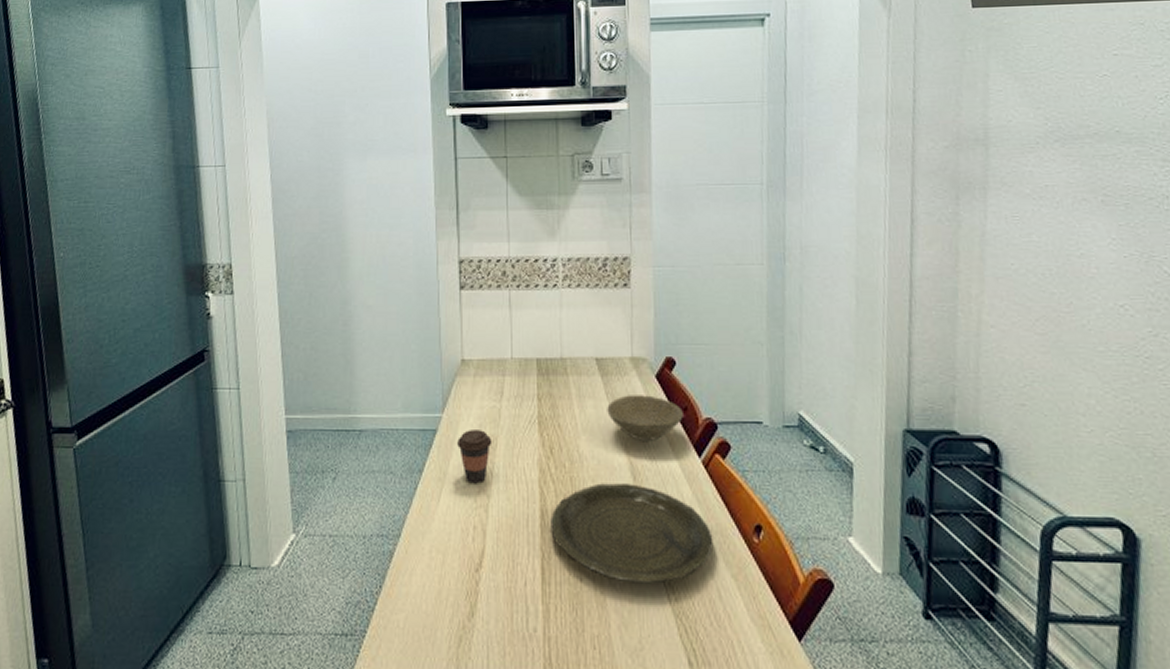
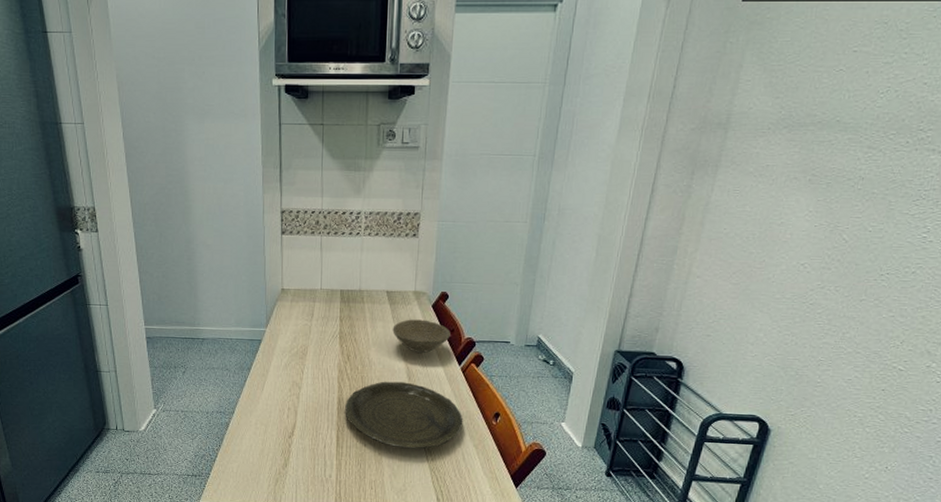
coffee cup: present [457,430,493,484] -> none [277,341,304,379]

